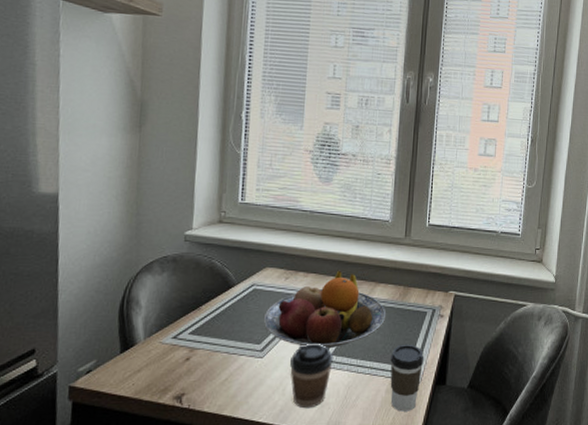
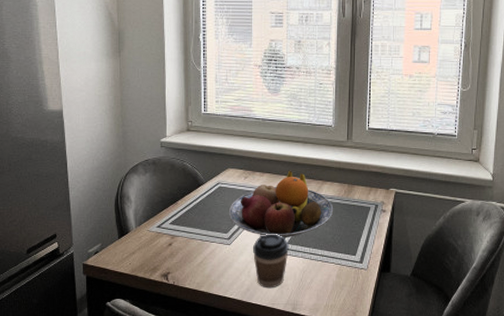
coffee cup: present [390,344,424,412] -> none [339,235,370,294]

